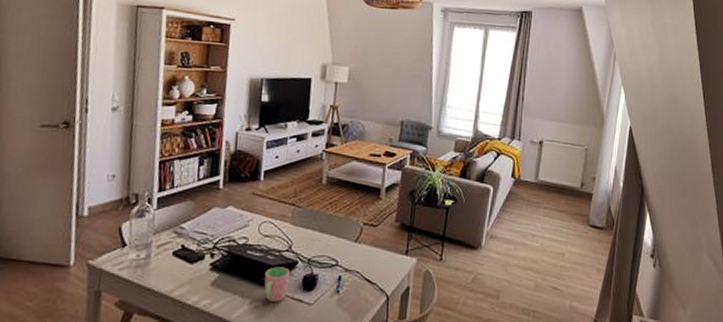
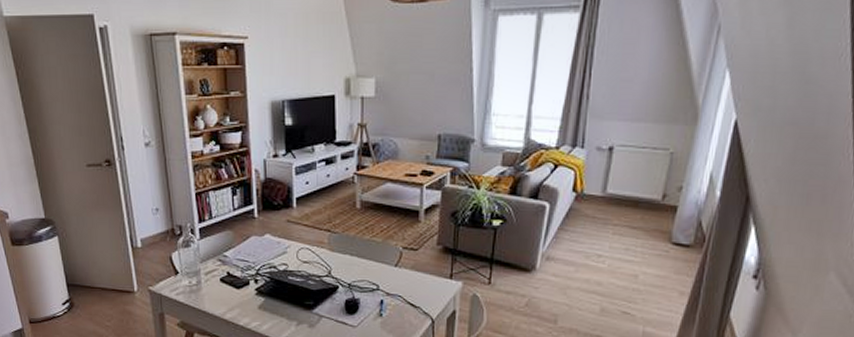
cup: present [264,266,290,302] -> none [308,291,331,324]

